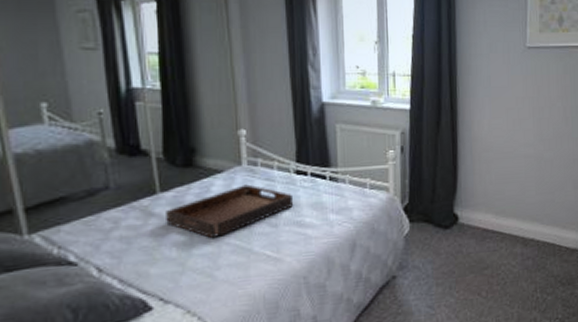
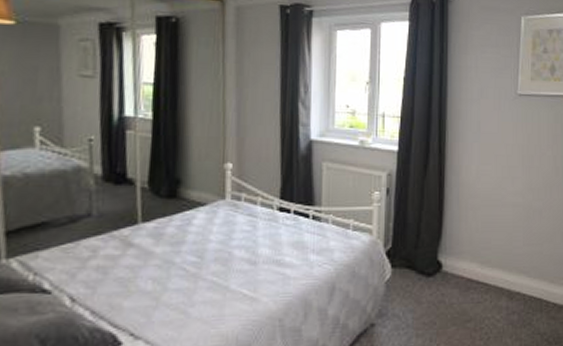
serving tray: present [166,184,293,239] -> none [144,219,274,274]

